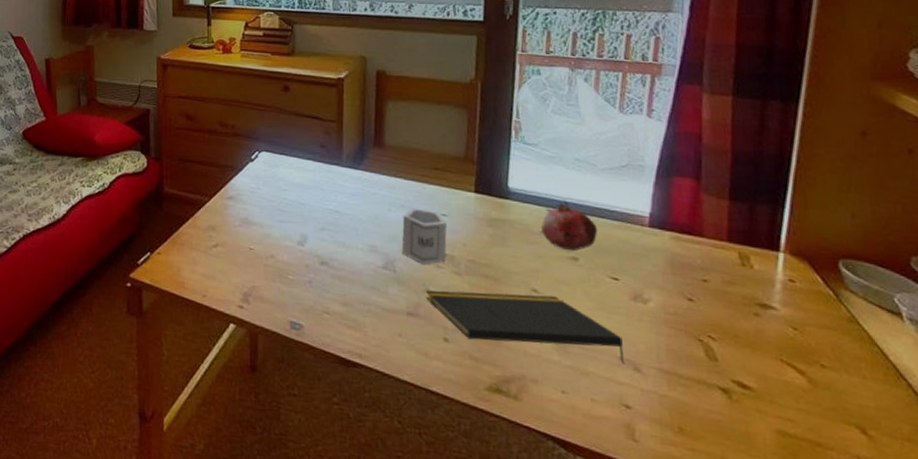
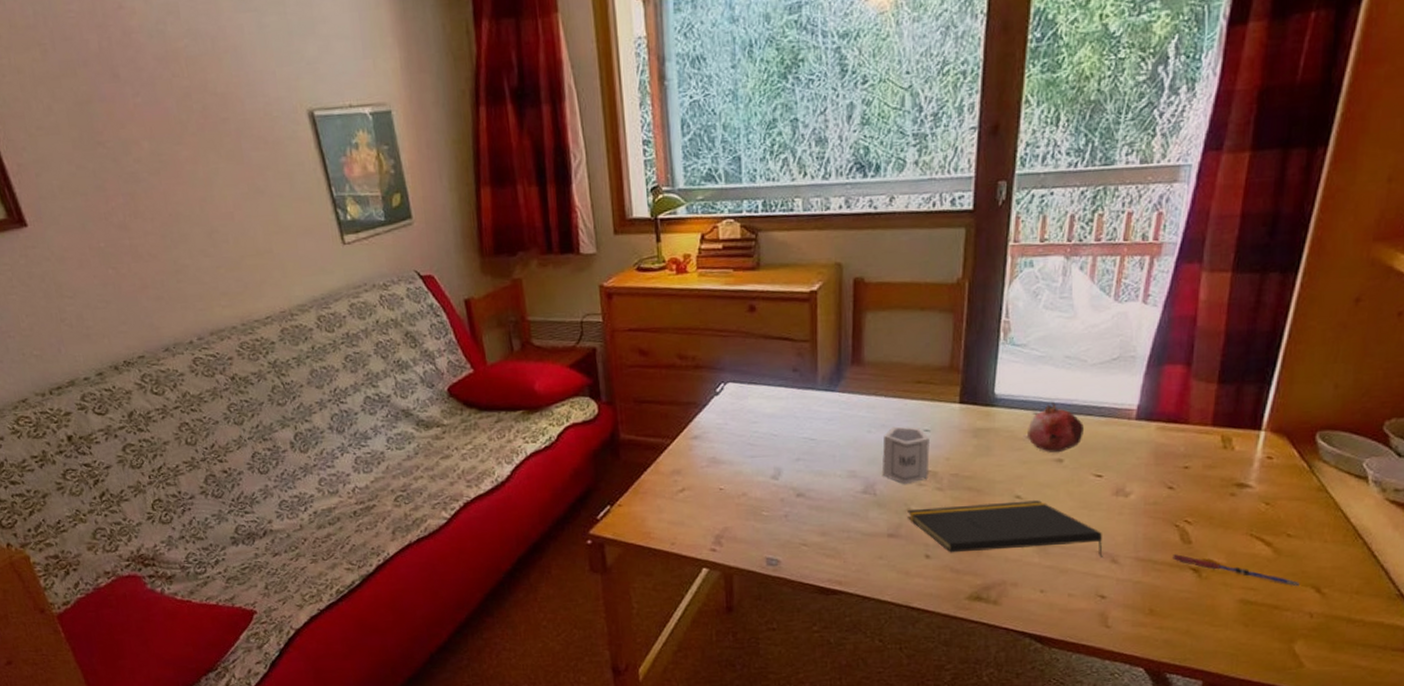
pen: none [699,370,842,424] -> present [1173,554,1300,587]

